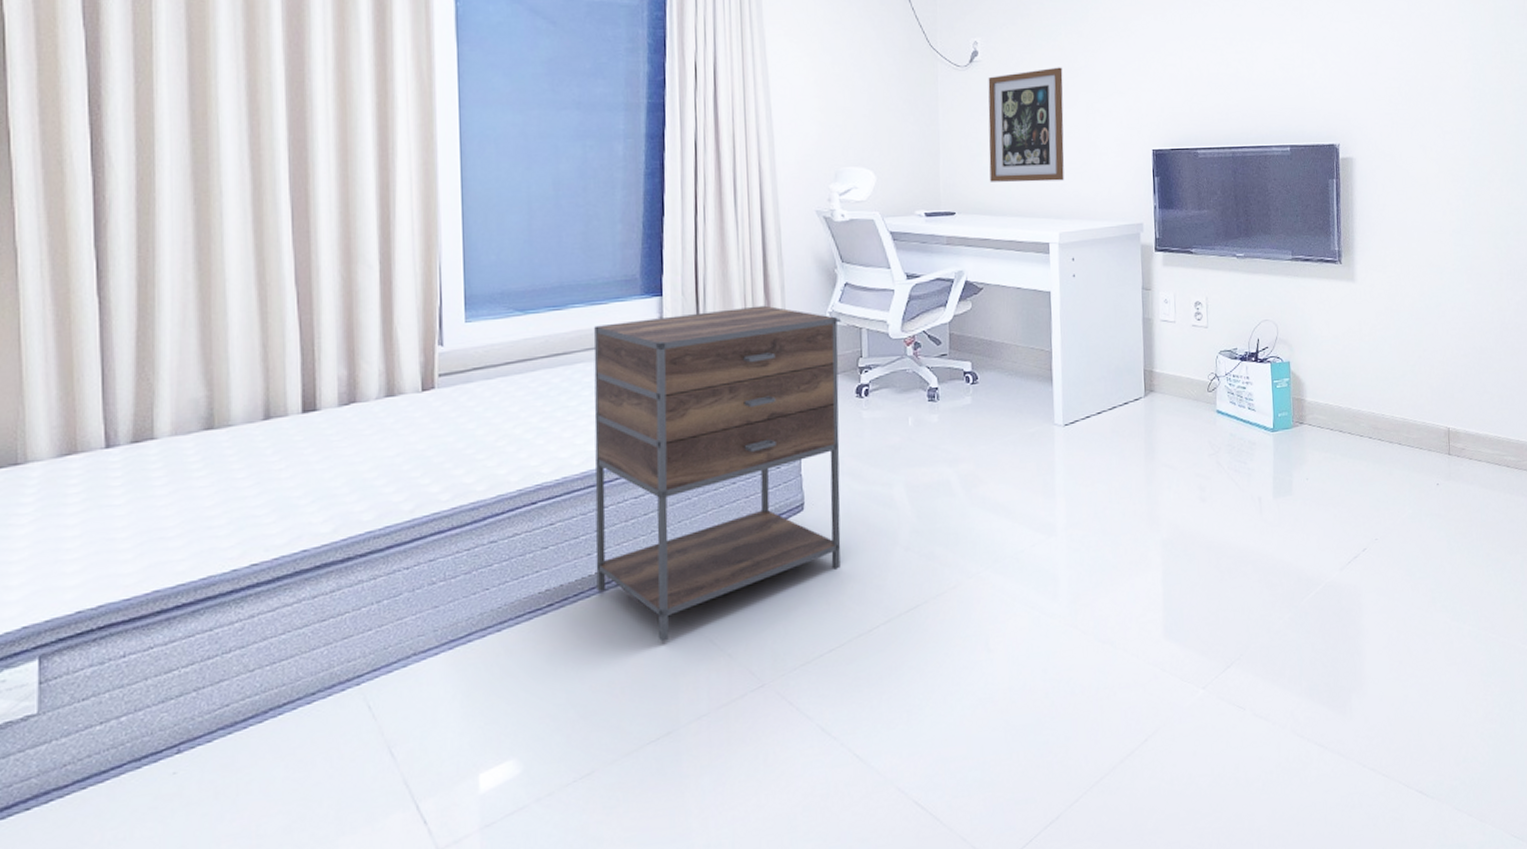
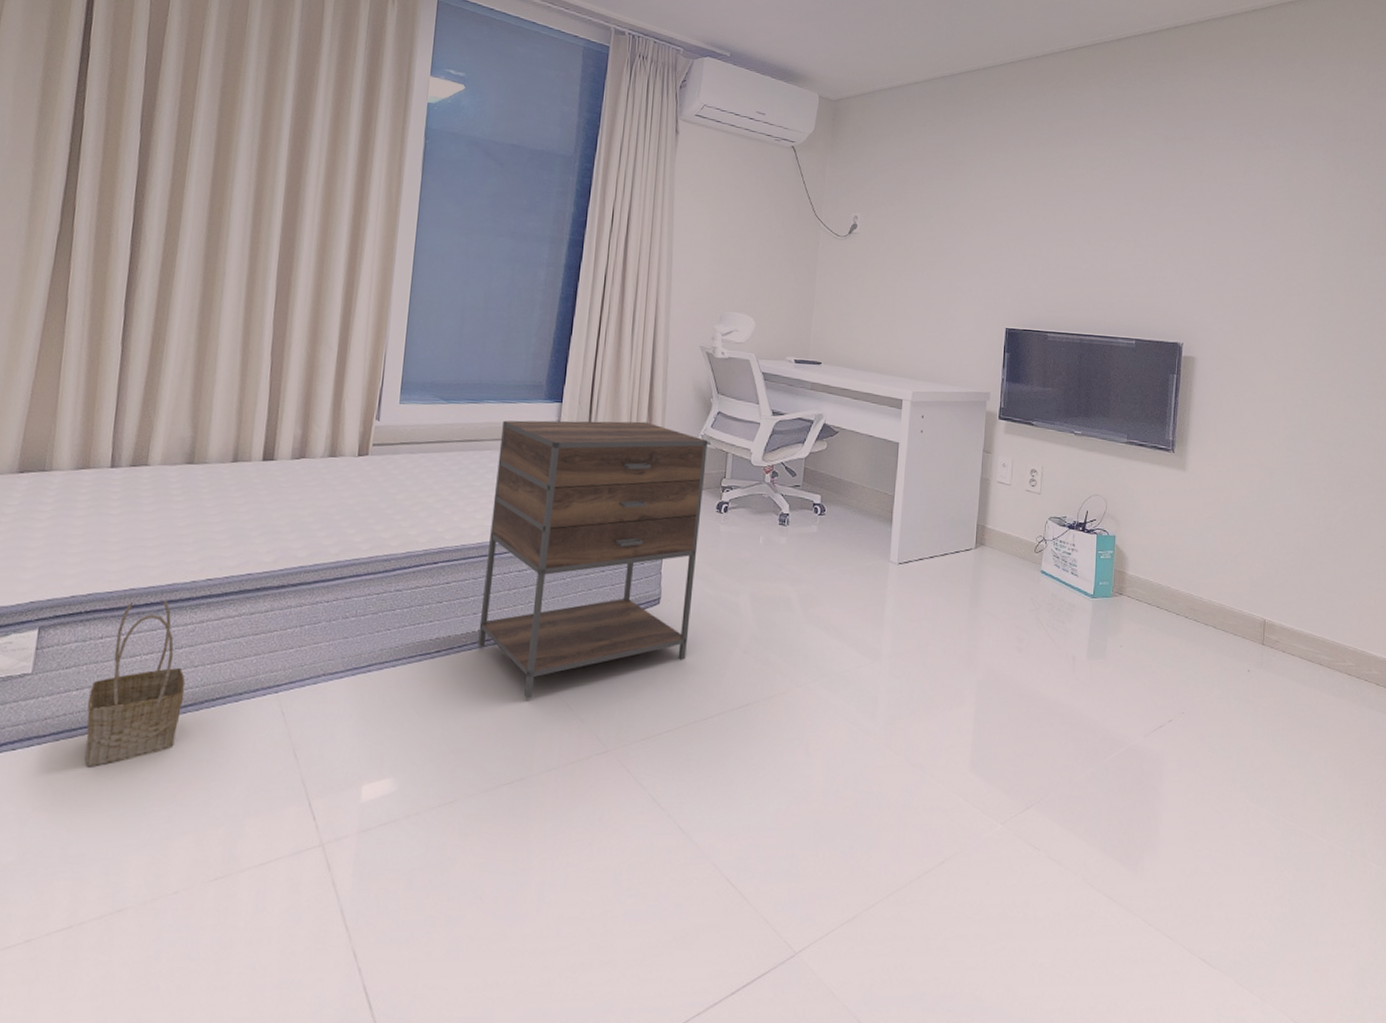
basket: none [117,596,242,814] -> present [85,598,186,767]
wall art: present [988,67,1065,183] -> none [855,245,931,346]

